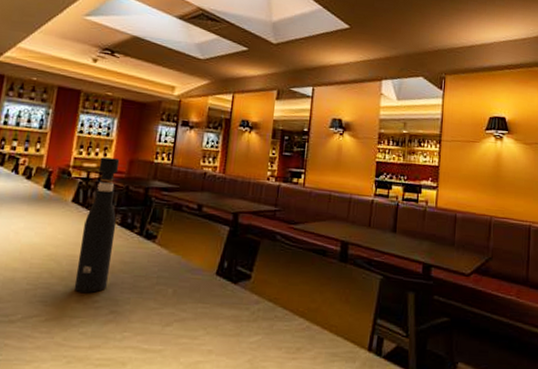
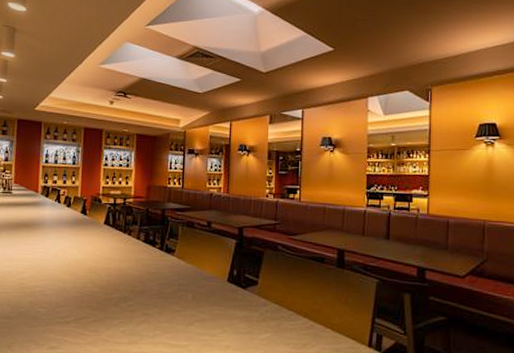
pepper grinder: present [74,157,120,293] -> none [112,185,141,299]

